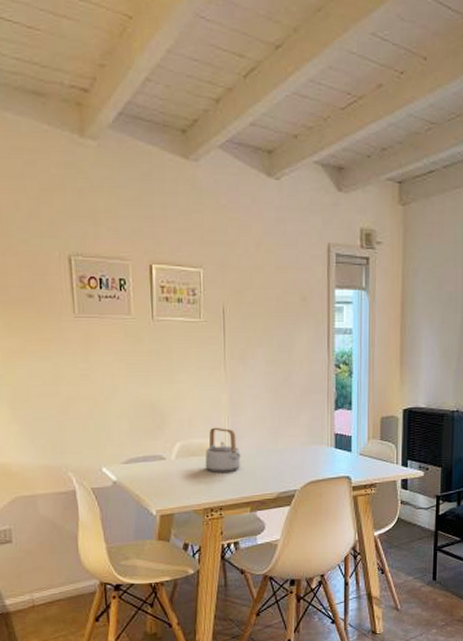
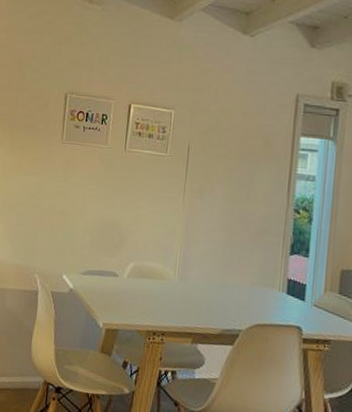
teapot: present [205,427,241,474] -> none [153,253,189,300]

